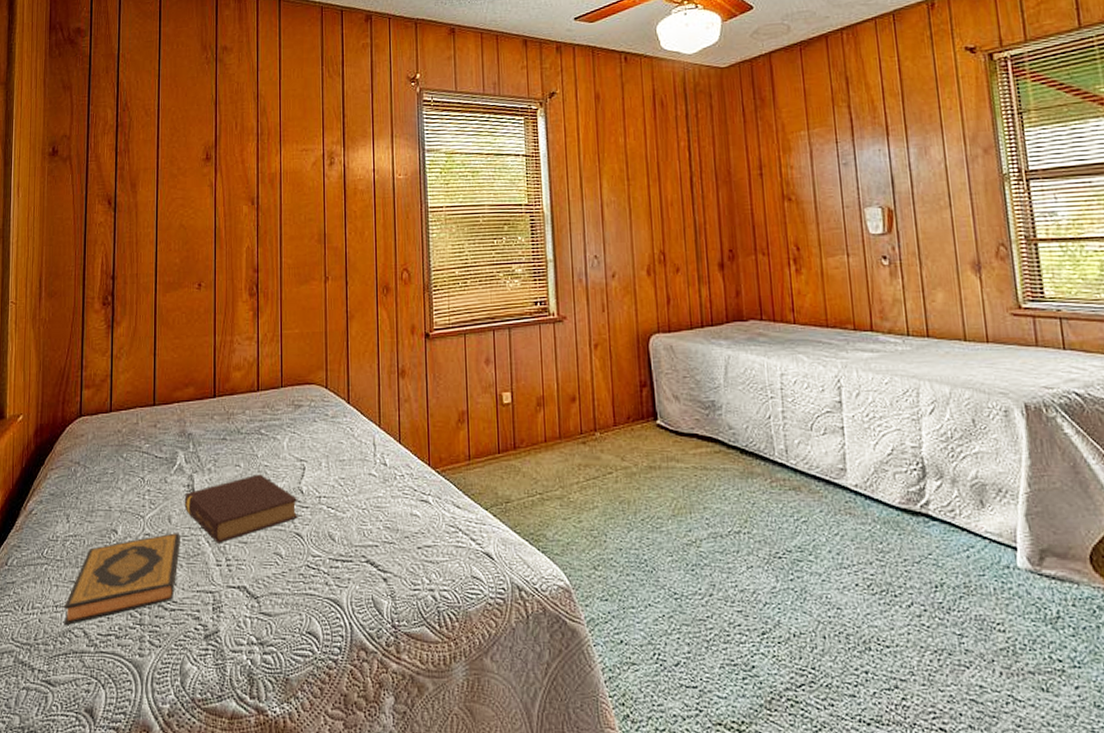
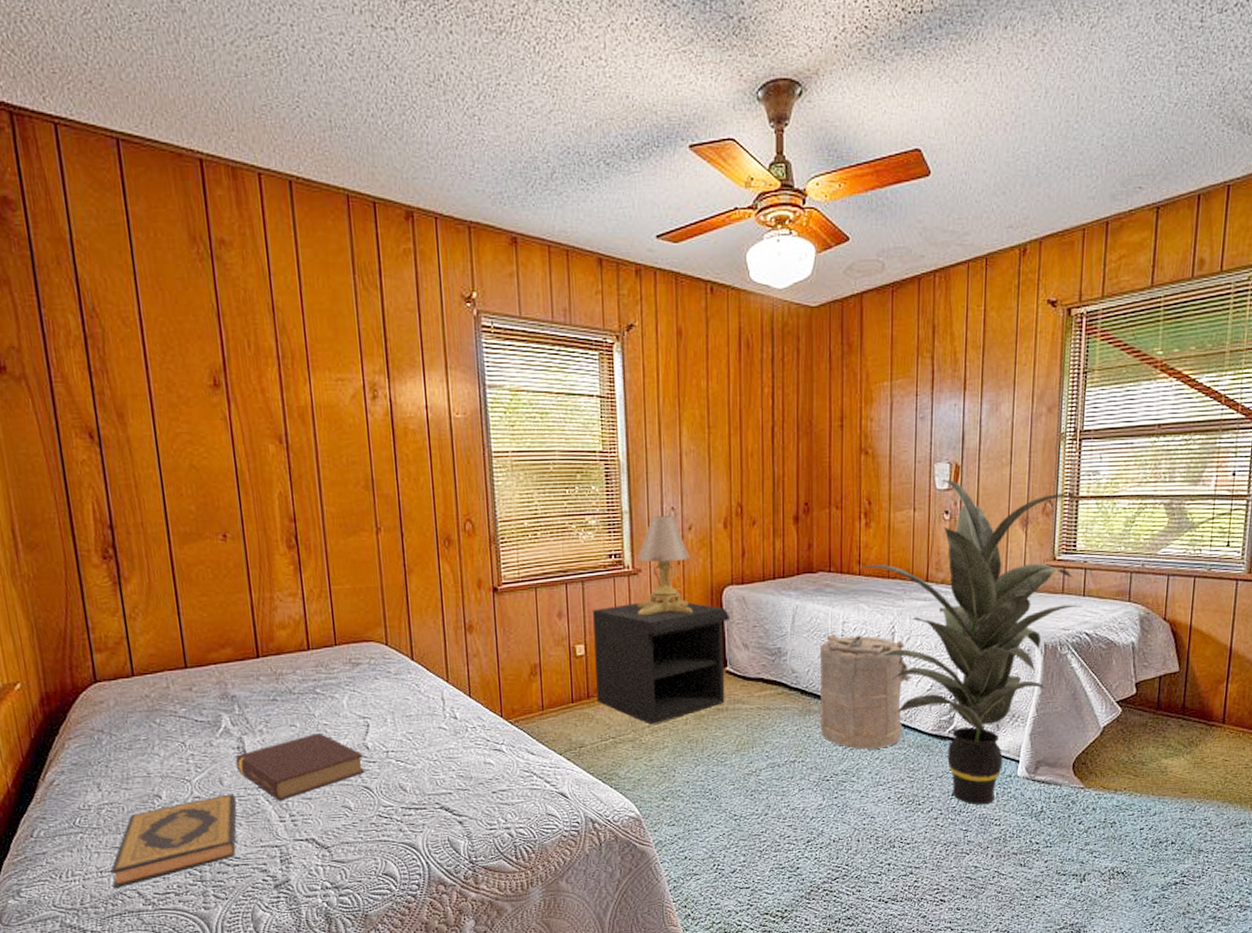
nightstand: none [518,349,658,481] -> present [592,602,729,725]
lamp: none [562,264,619,364] -> present [637,516,692,616]
laundry hamper: none [757,387,870,522] -> present [819,634,915,750]
indoor plant: none [792,224,1065,603] -> present [857,480,1087,805]

